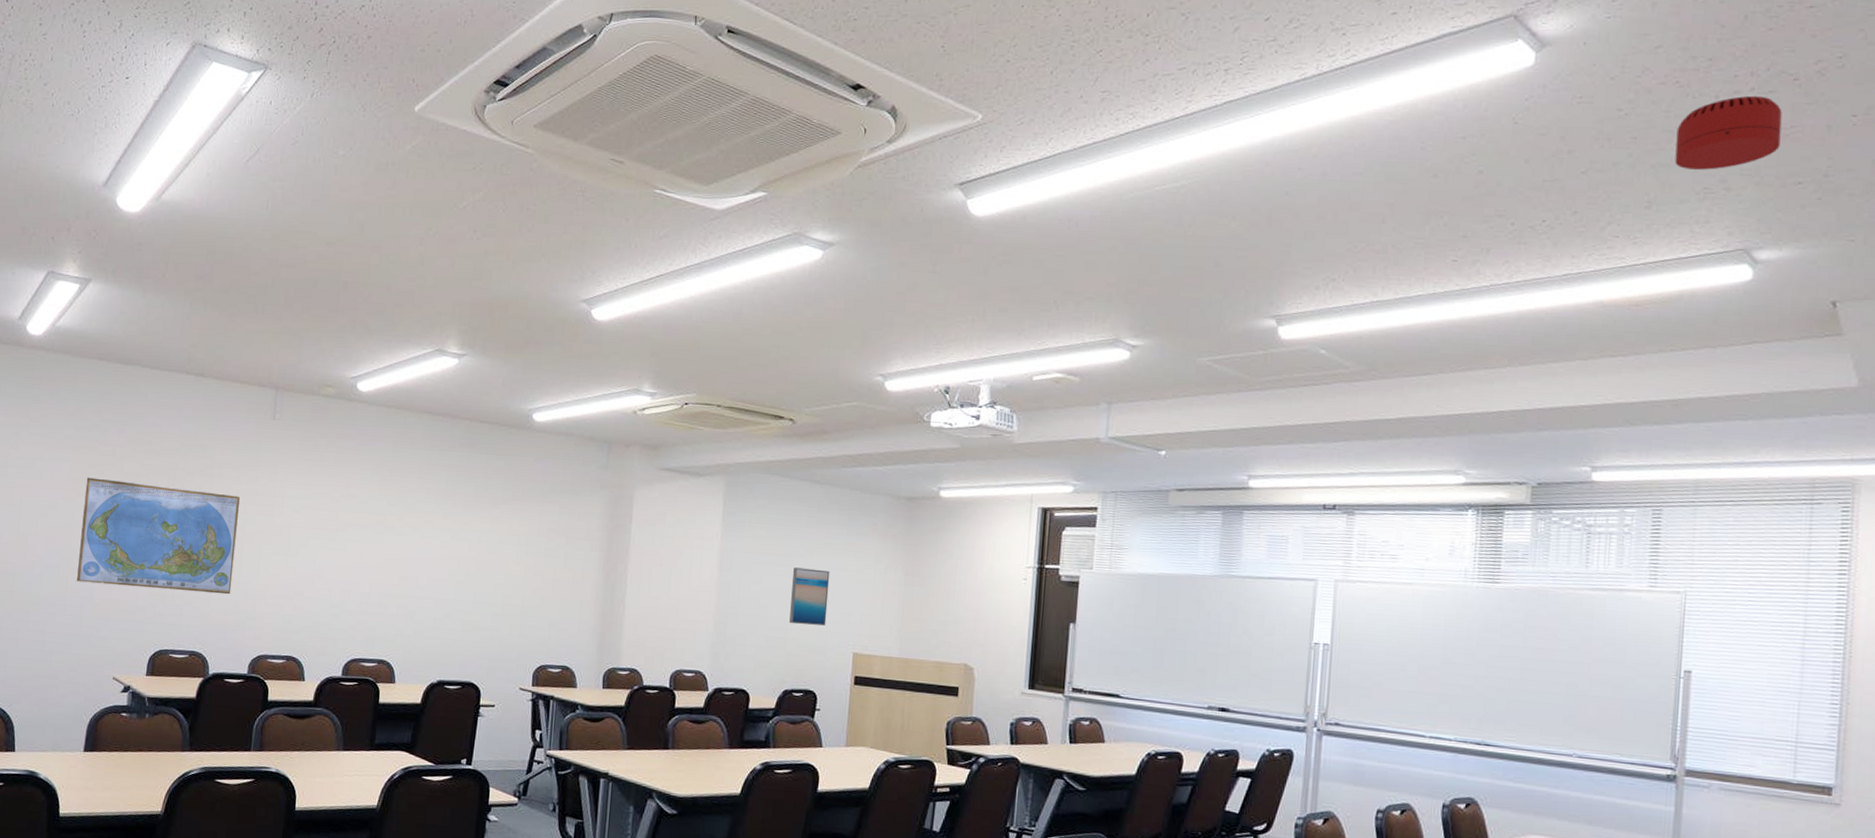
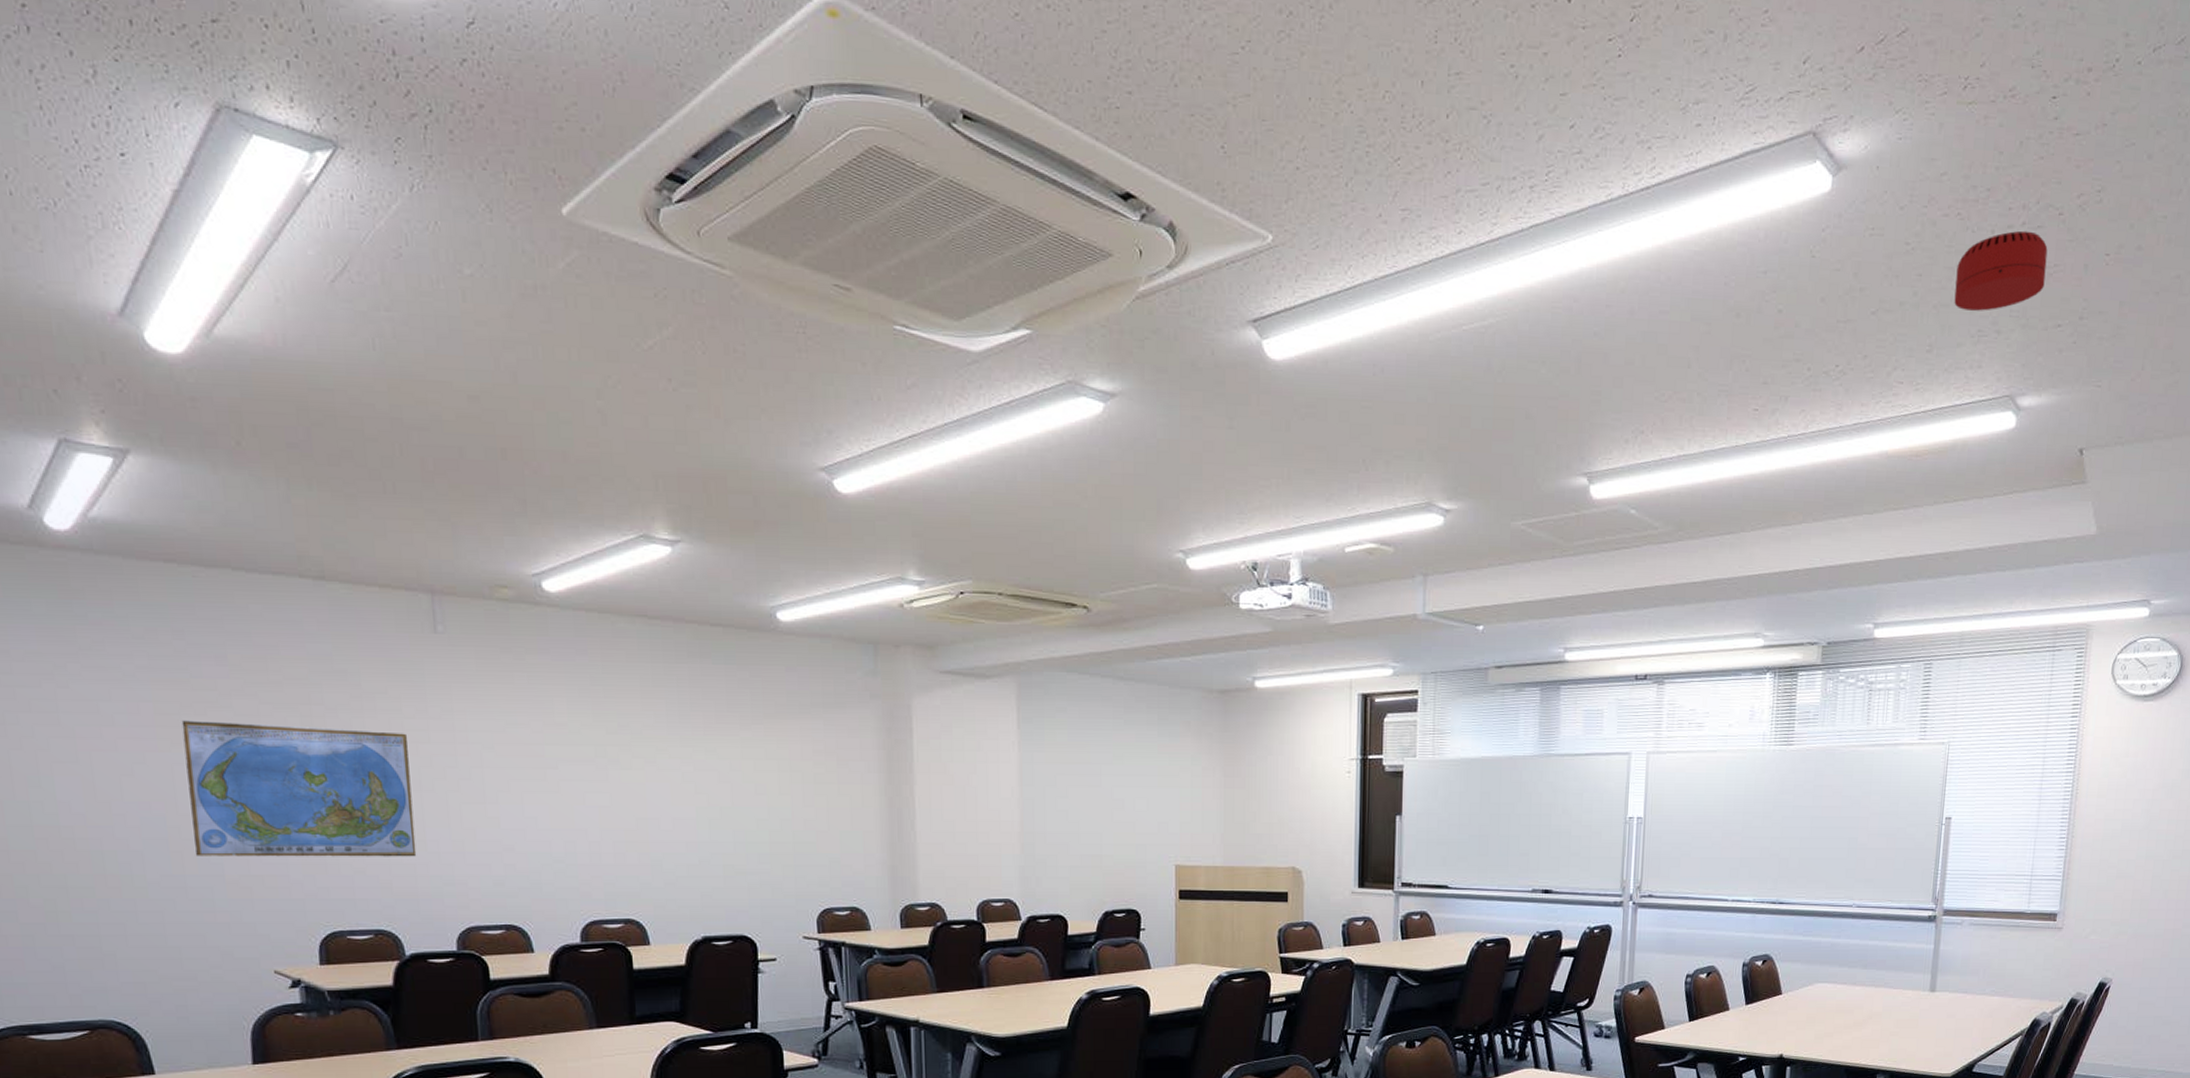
wall art: present [789,567,830,626] -> none [1103,776,1144,839]

